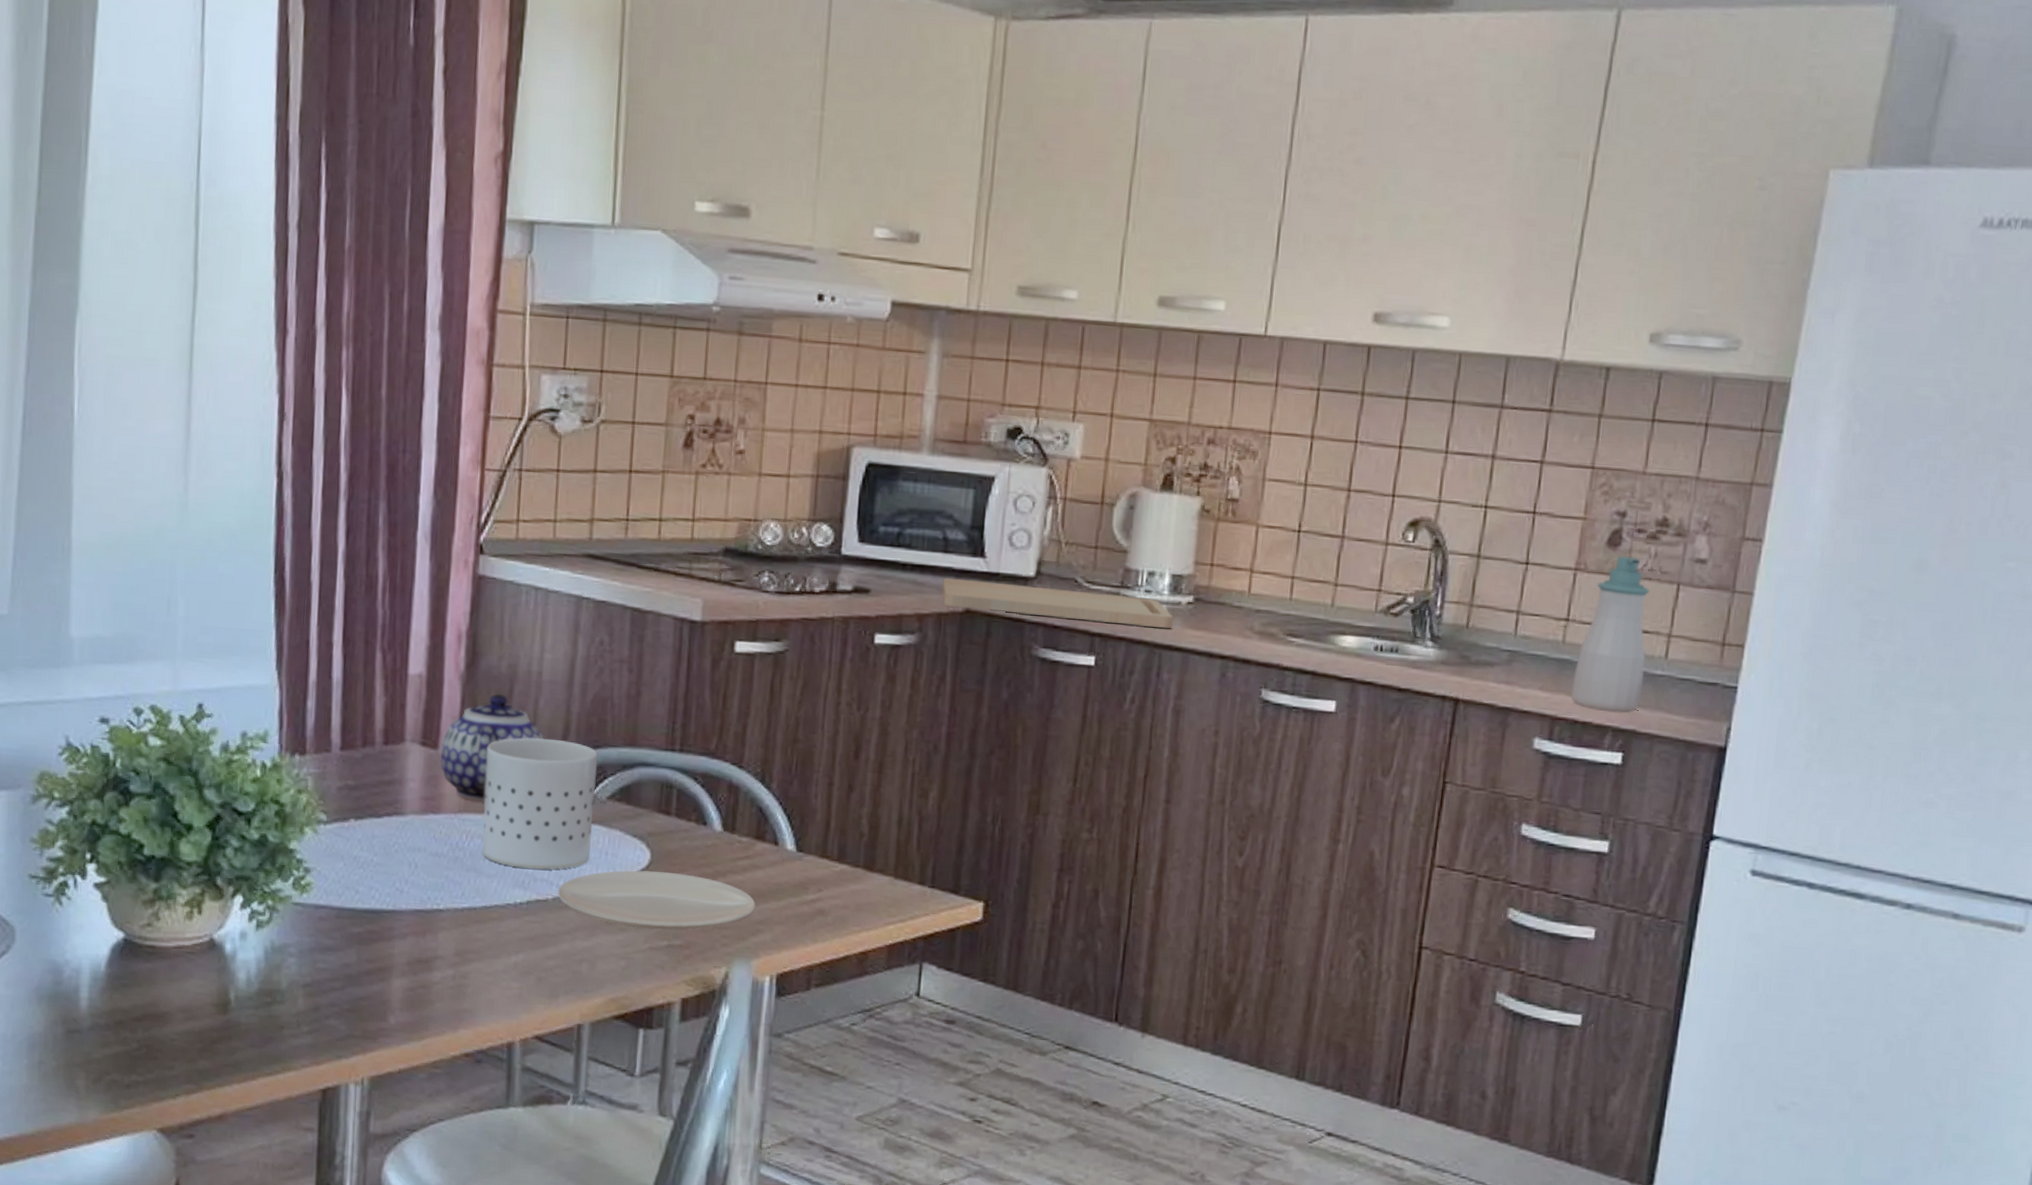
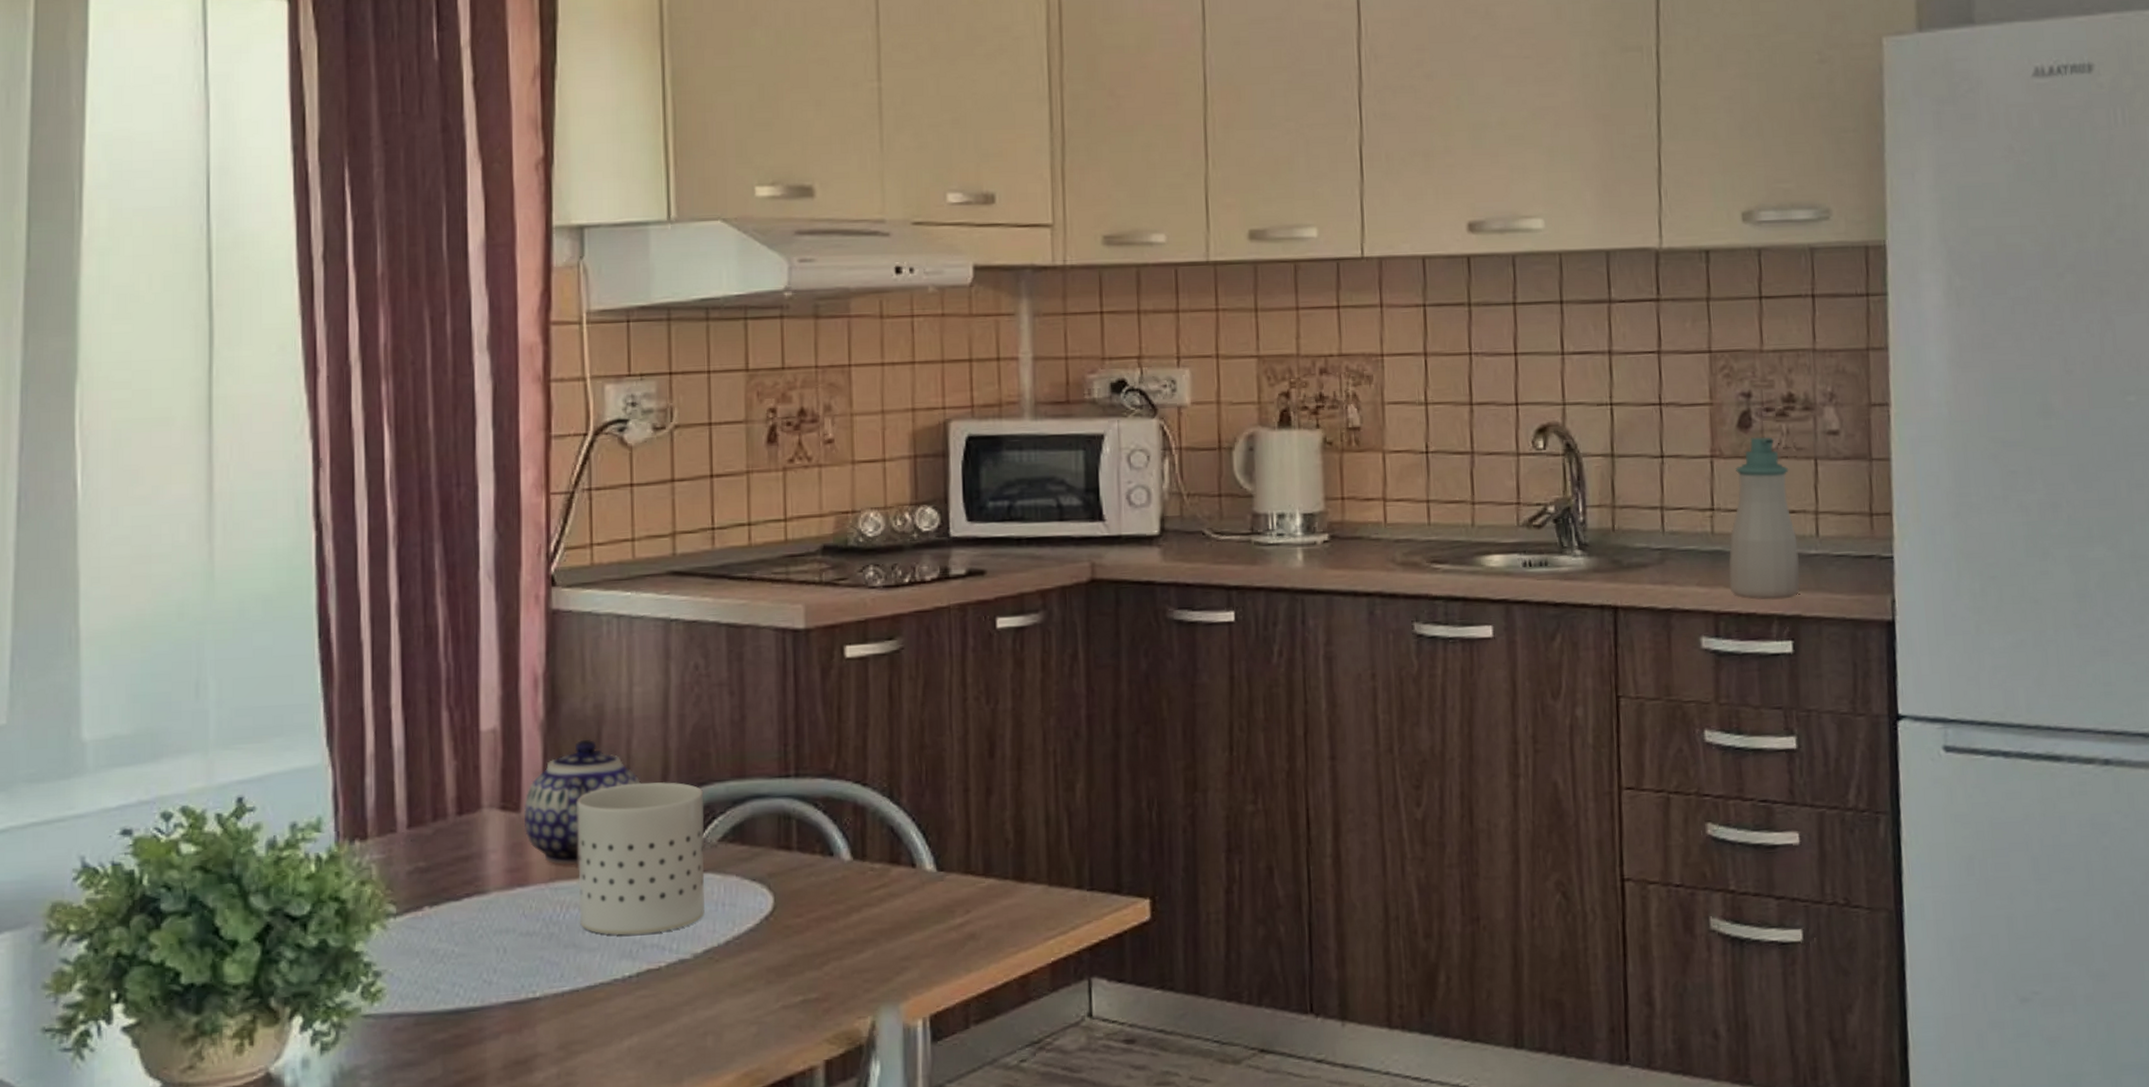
plate: present [557,870,756,930] -> none [671,914,897,986]
cutting board: present [941,577,1173,629] -> none [1061,542,1311,578]

